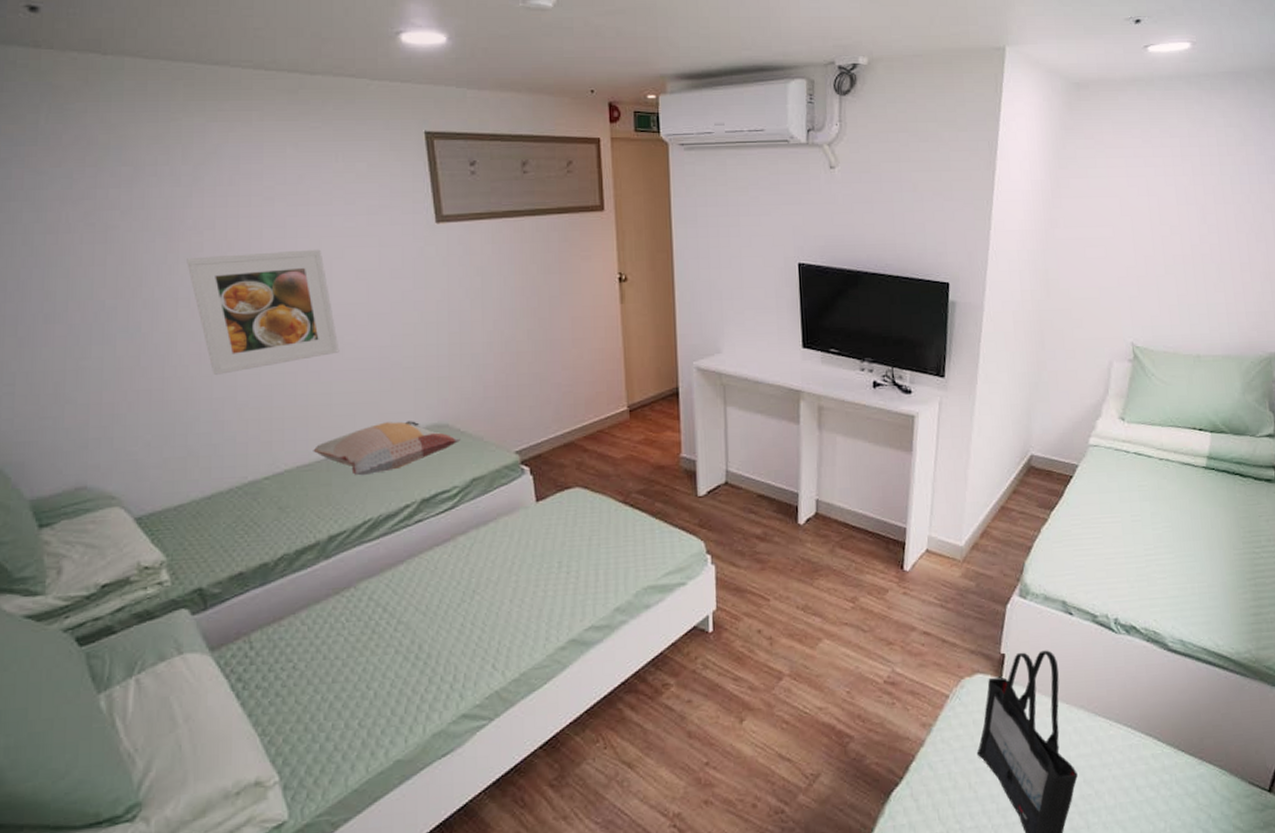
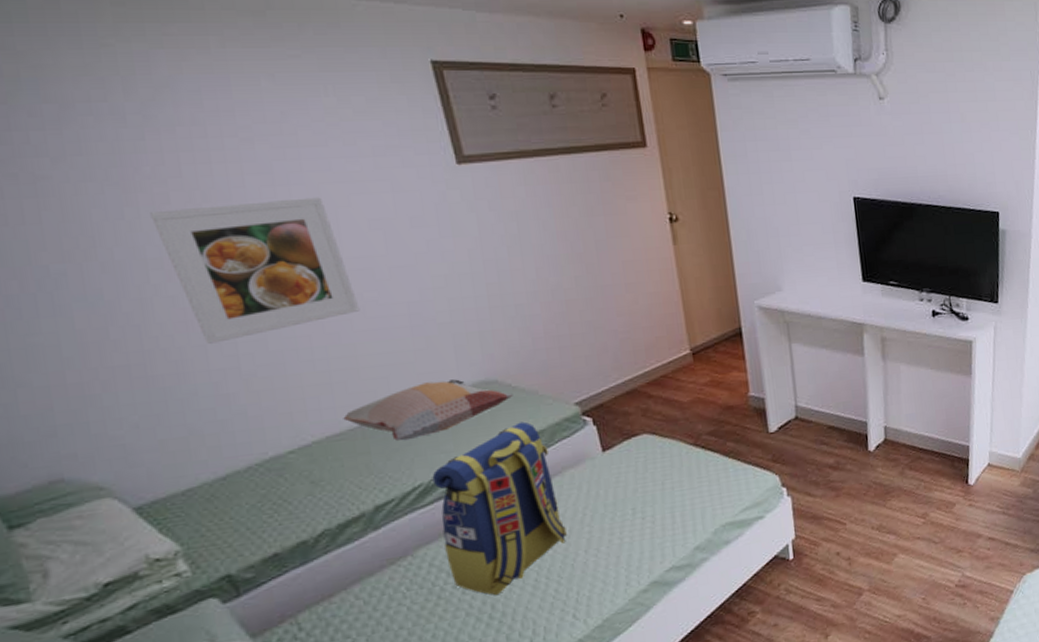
backpack: none [381,466,495,636] -> present [432,421,567,596]

